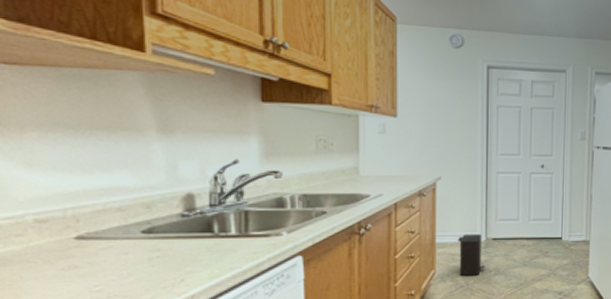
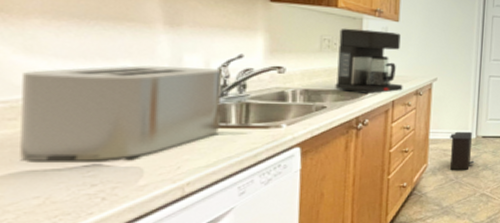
toaster: none [25,175,219,280] -> present [20,65,222,164]
coffee maker: none [334,126,405,196] -> present [335,28,403,94]

